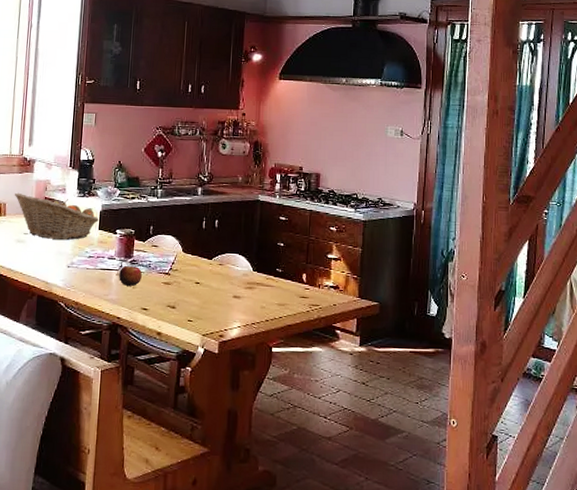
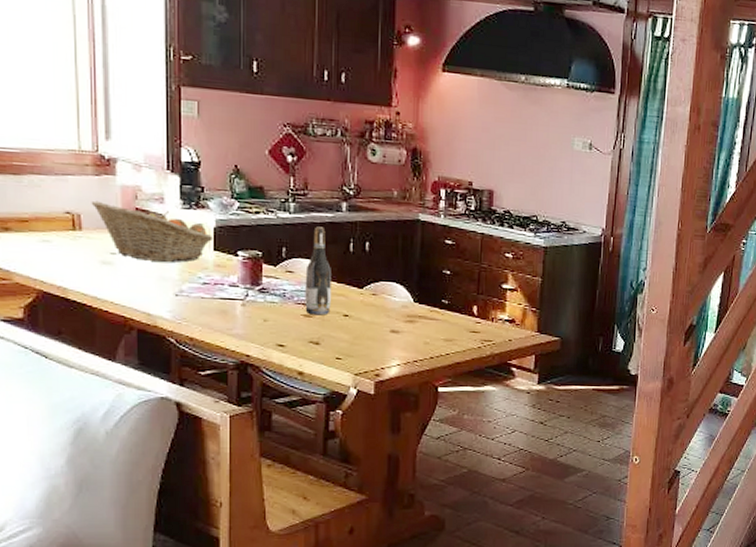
apple: present [119,264,142,286] -> none [245,293,275,319]
wine bottle: none [165,208,187,283] -> present [305,226,331,315]

